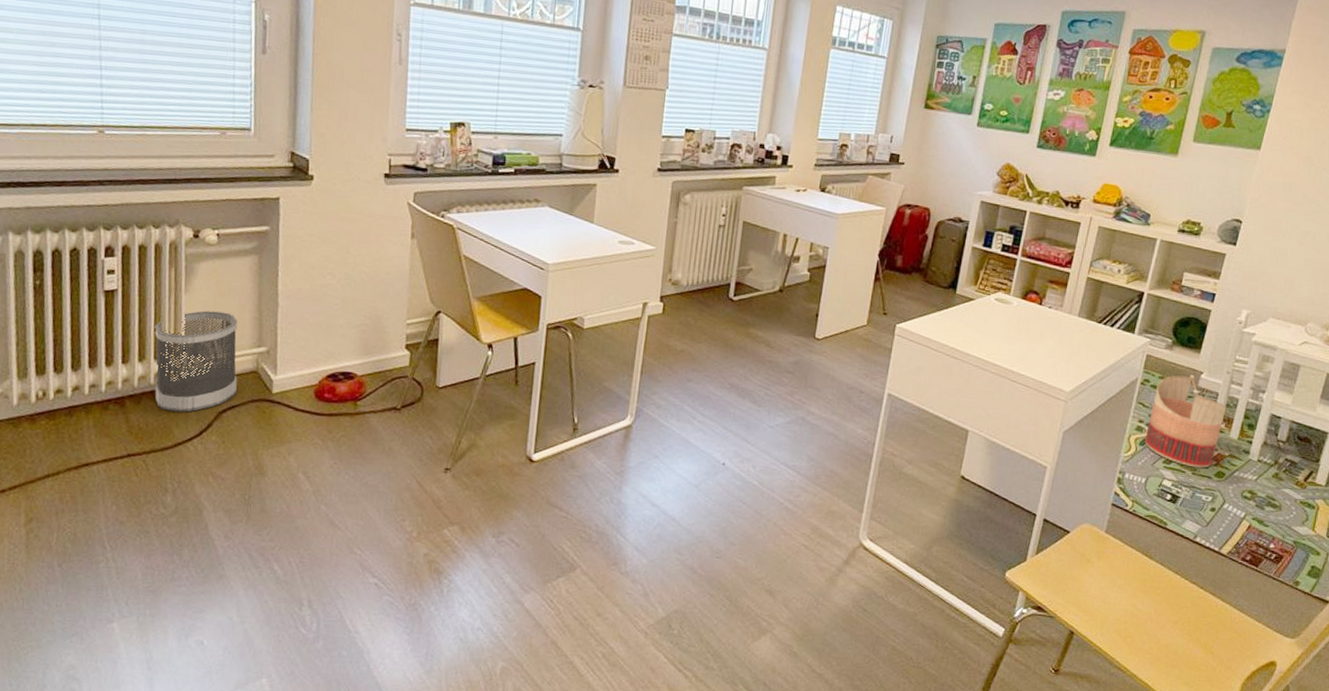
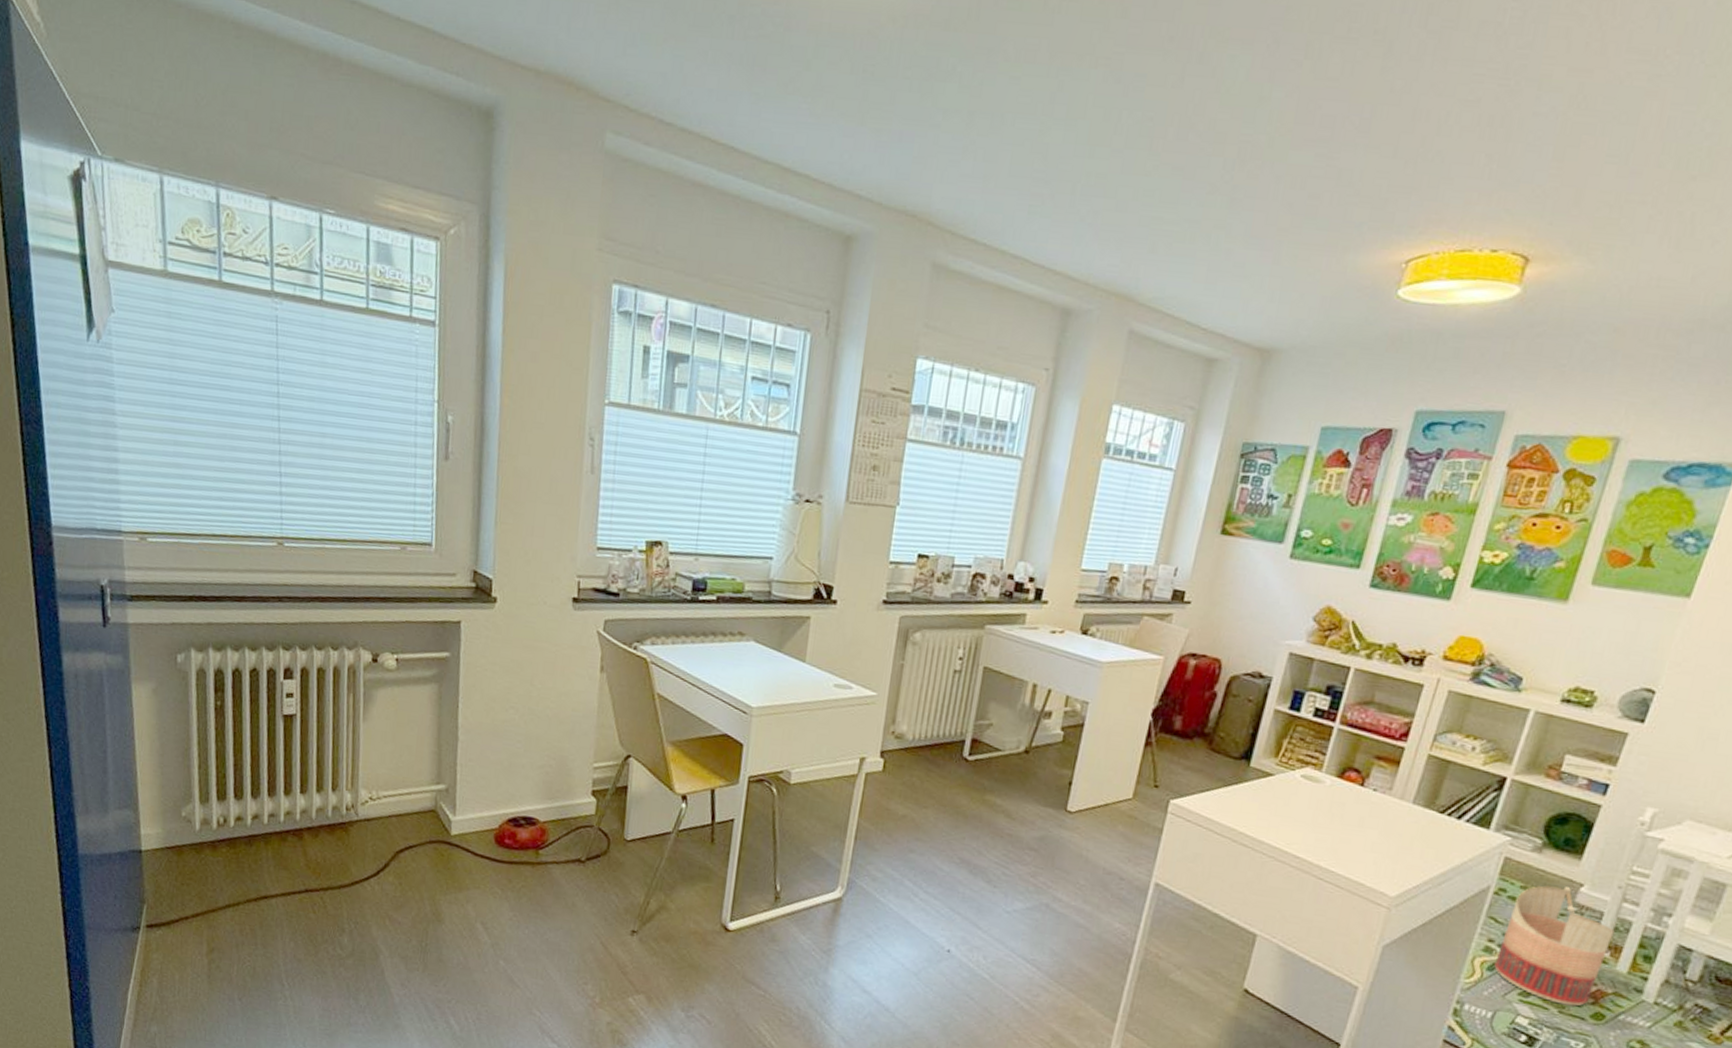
wastebasket: present [154,310,238,412] -> none [332,741,417,850]

